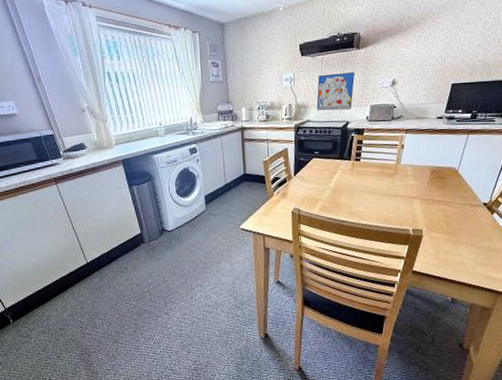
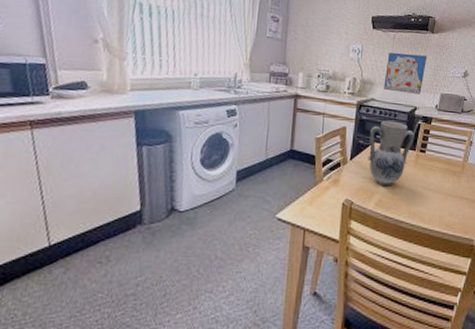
vase: none [309,137,349,194] -> present [368,120,415,187]

